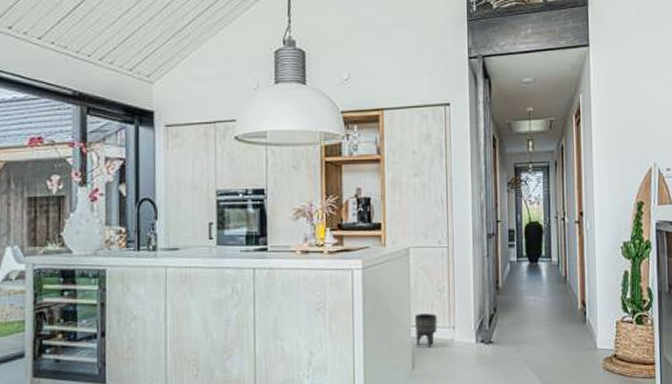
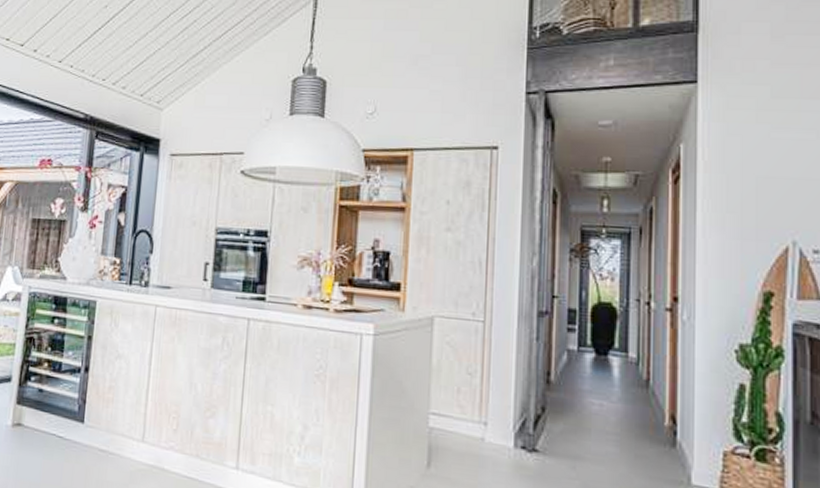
planter: present [414,313,437,348] -> none [434,399,464,445]

